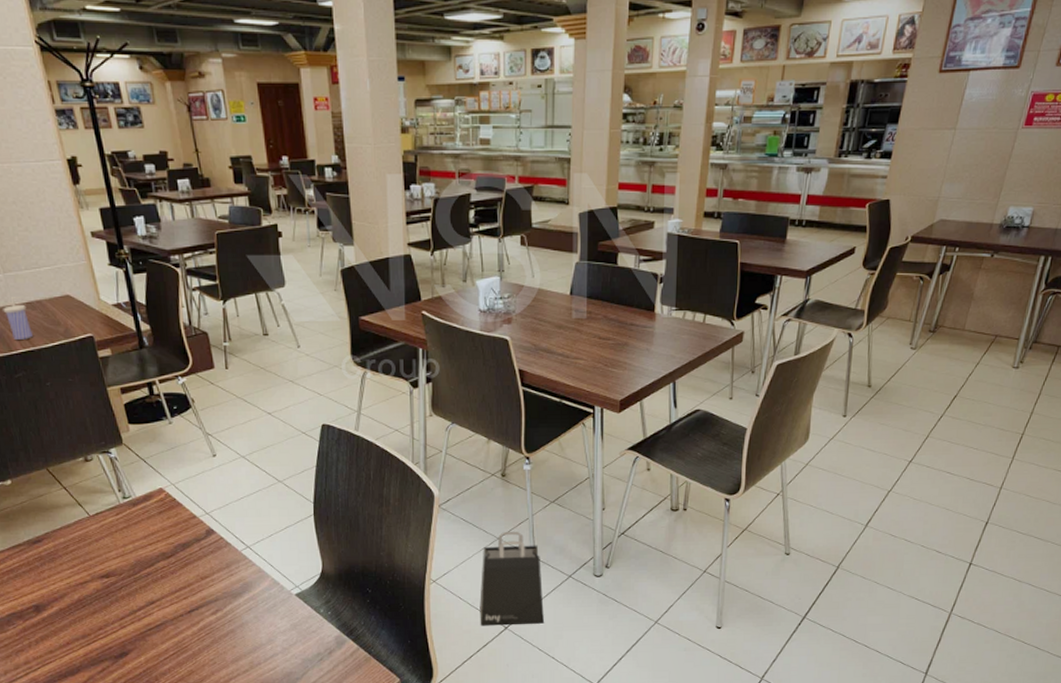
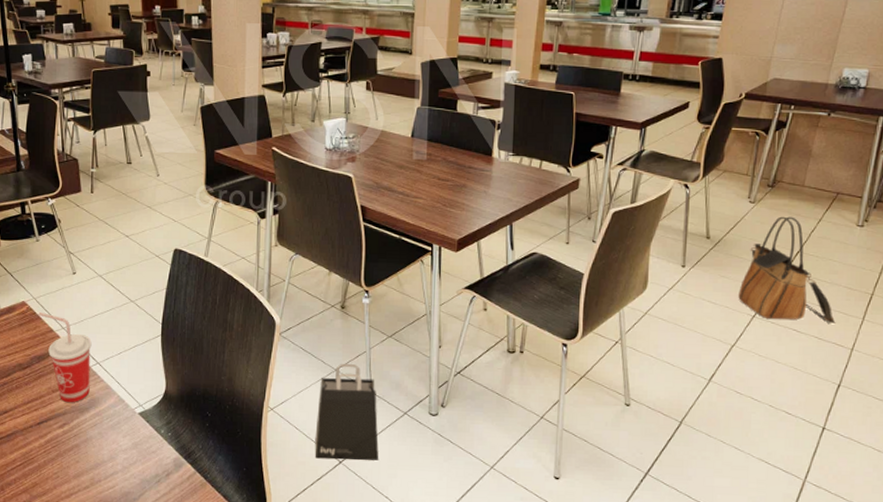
beverage cup: none [178,498,242,588] -> present [38,312,92,402]
tote bag: none [896,361,987,464] -> present [738,216,836,323]

